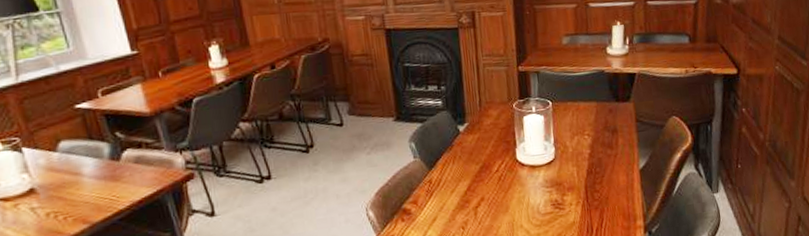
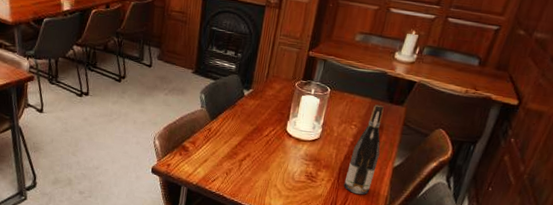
wine bottle: none [593,106,623,210] -> present [344,104,384,195]

